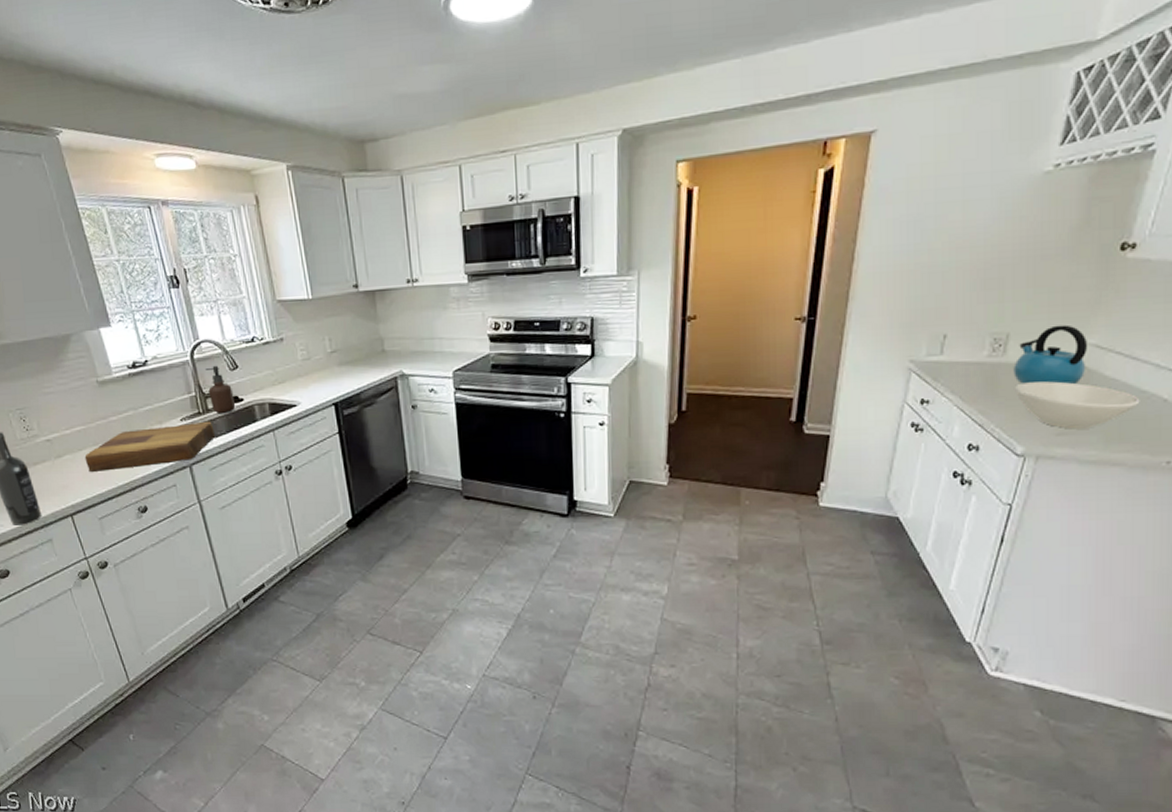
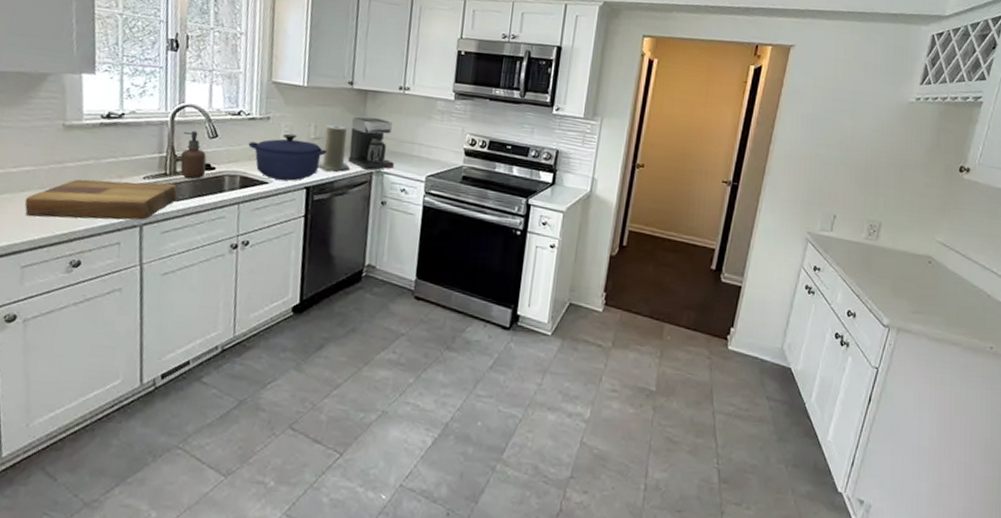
cooking pot: none [269,351,347,401] -> present [248,133,328,181]
paper towel: none [339,333,373,385] -> present [316,124,350,173]
coffee maker: none [365,318,418,375] -> present [348,116,395,170]
kettle: present [1014,324,1088,385] -> none [883,222,937,273]
bowl: present [1015,381,1140,429] -> none [884,264,972,311]

